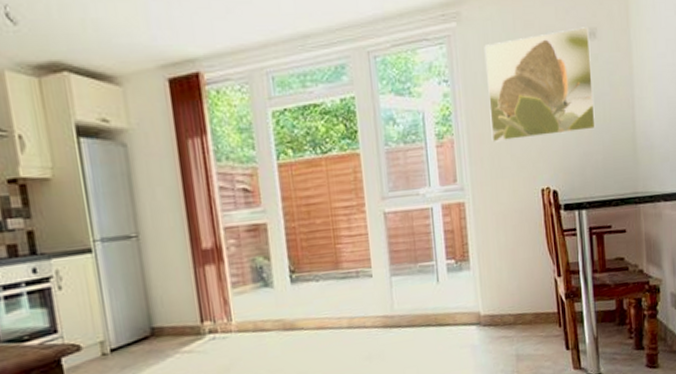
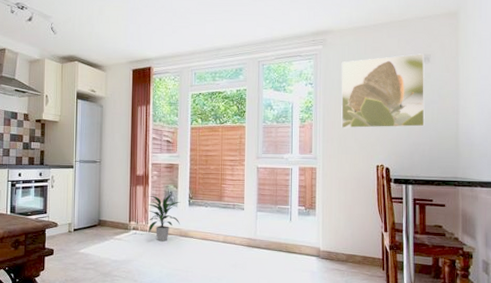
indoor plant: none [227,269,281,344] -> present [148,193,180,242]

